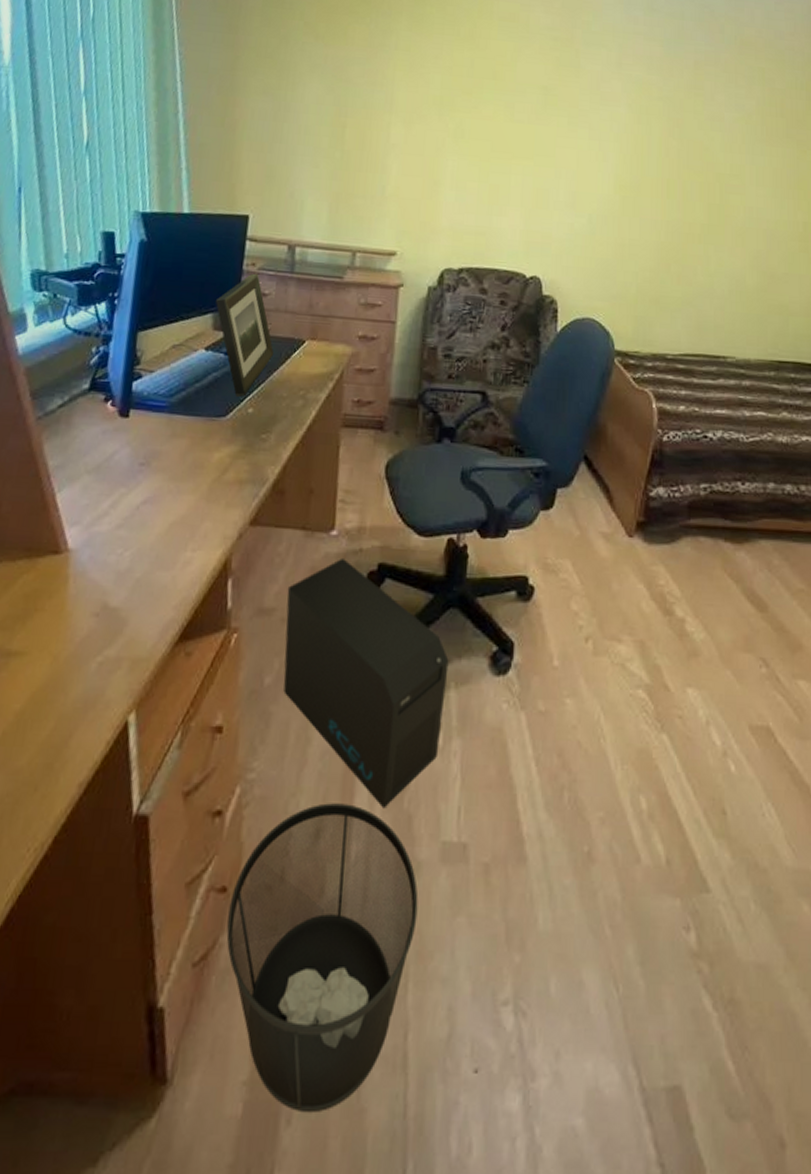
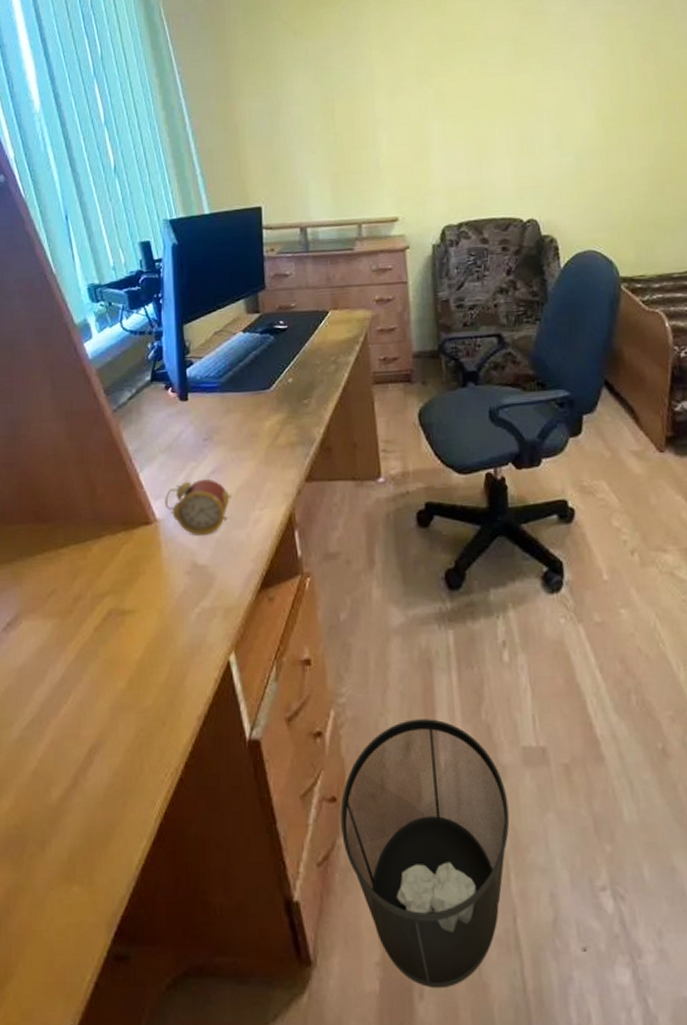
alarm clock: none [81,508,163,573] -> present [165,478,233,535]
picture frame: present [216,273,274,397] -> none [245,257,303,370]
computer tower: present [283,559,449,809] -> none [347,502,507,721]

